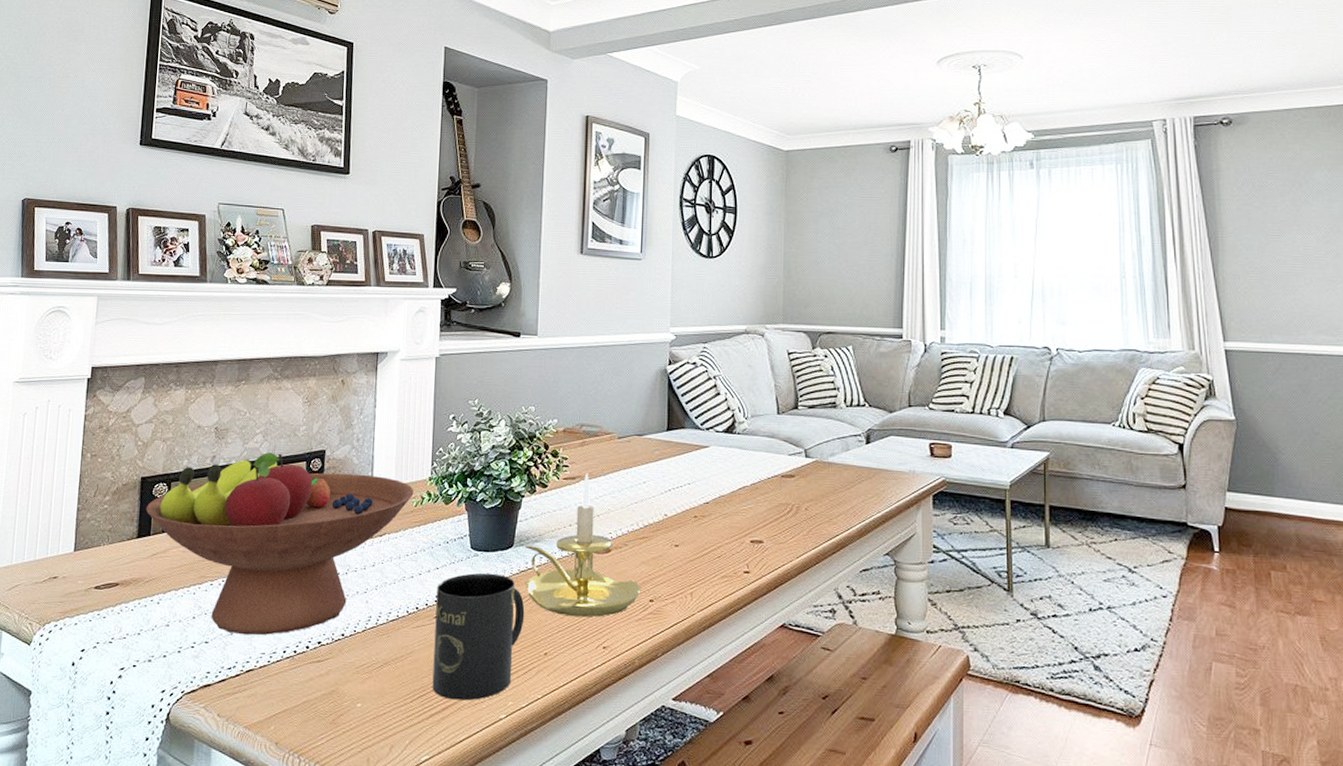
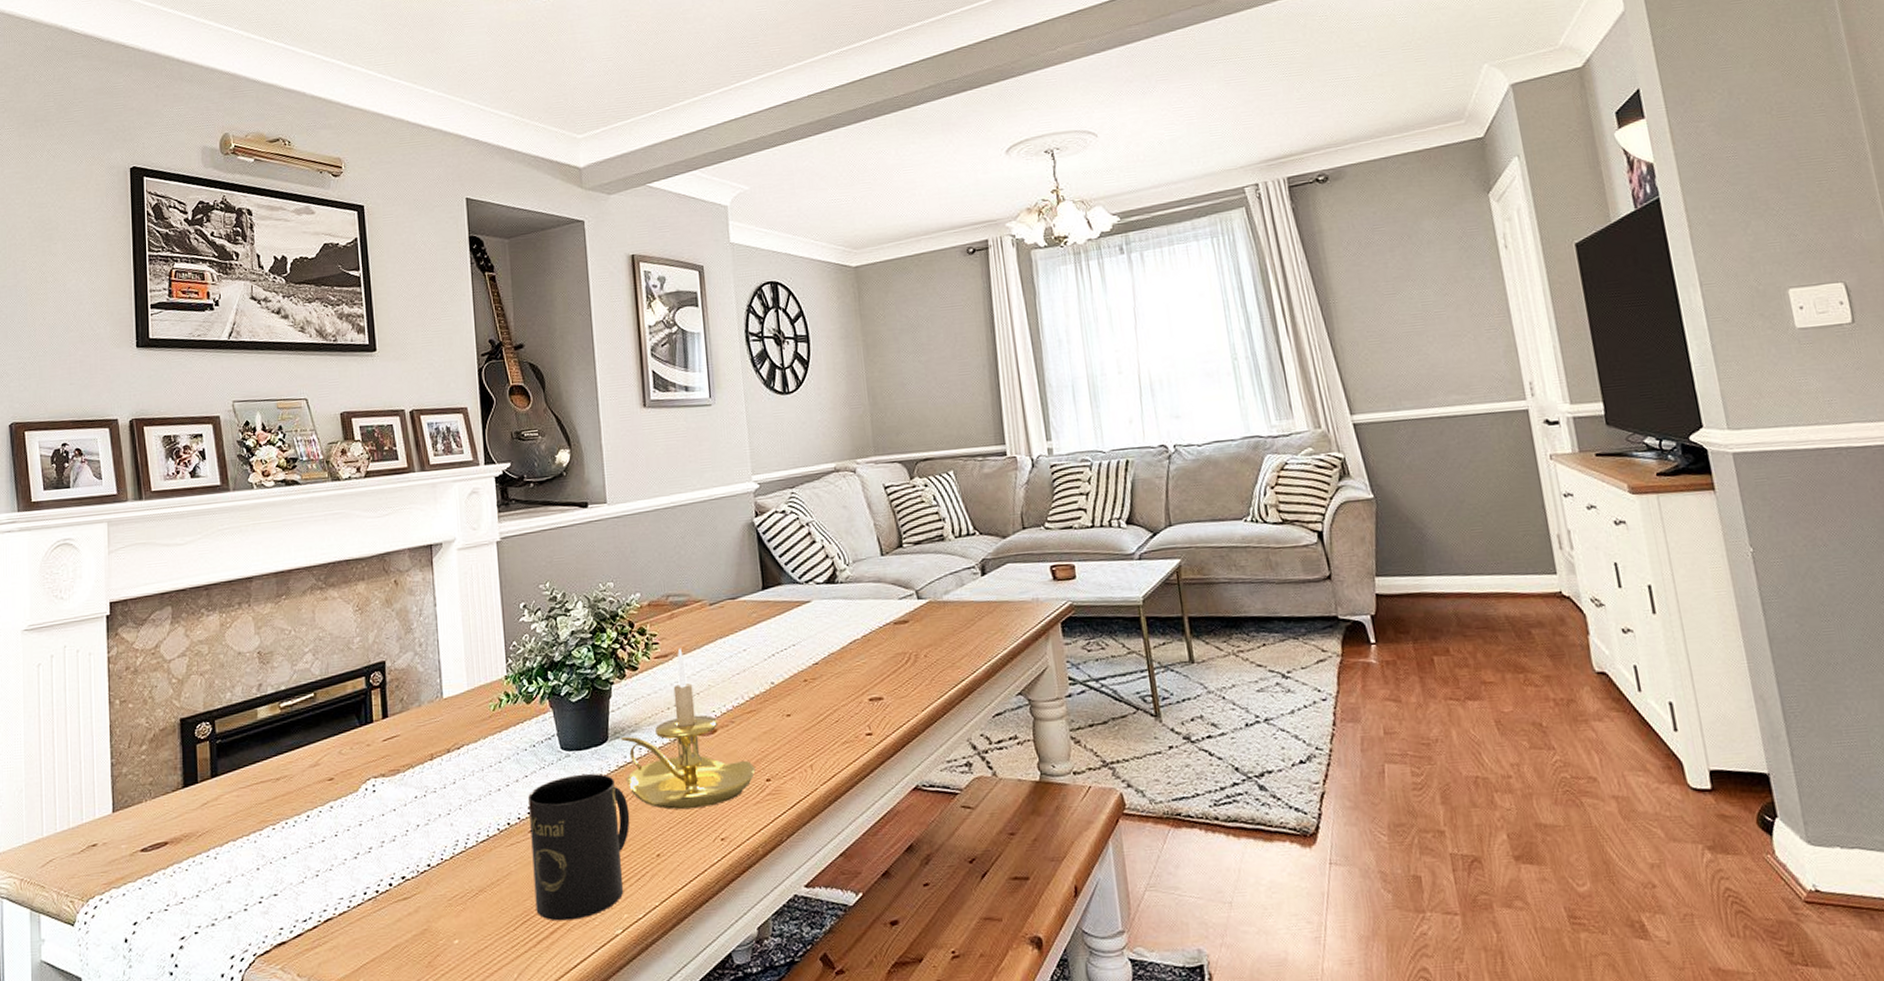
fruit bowl: present [146,452,414,635] -> none [189,671,490,881]

